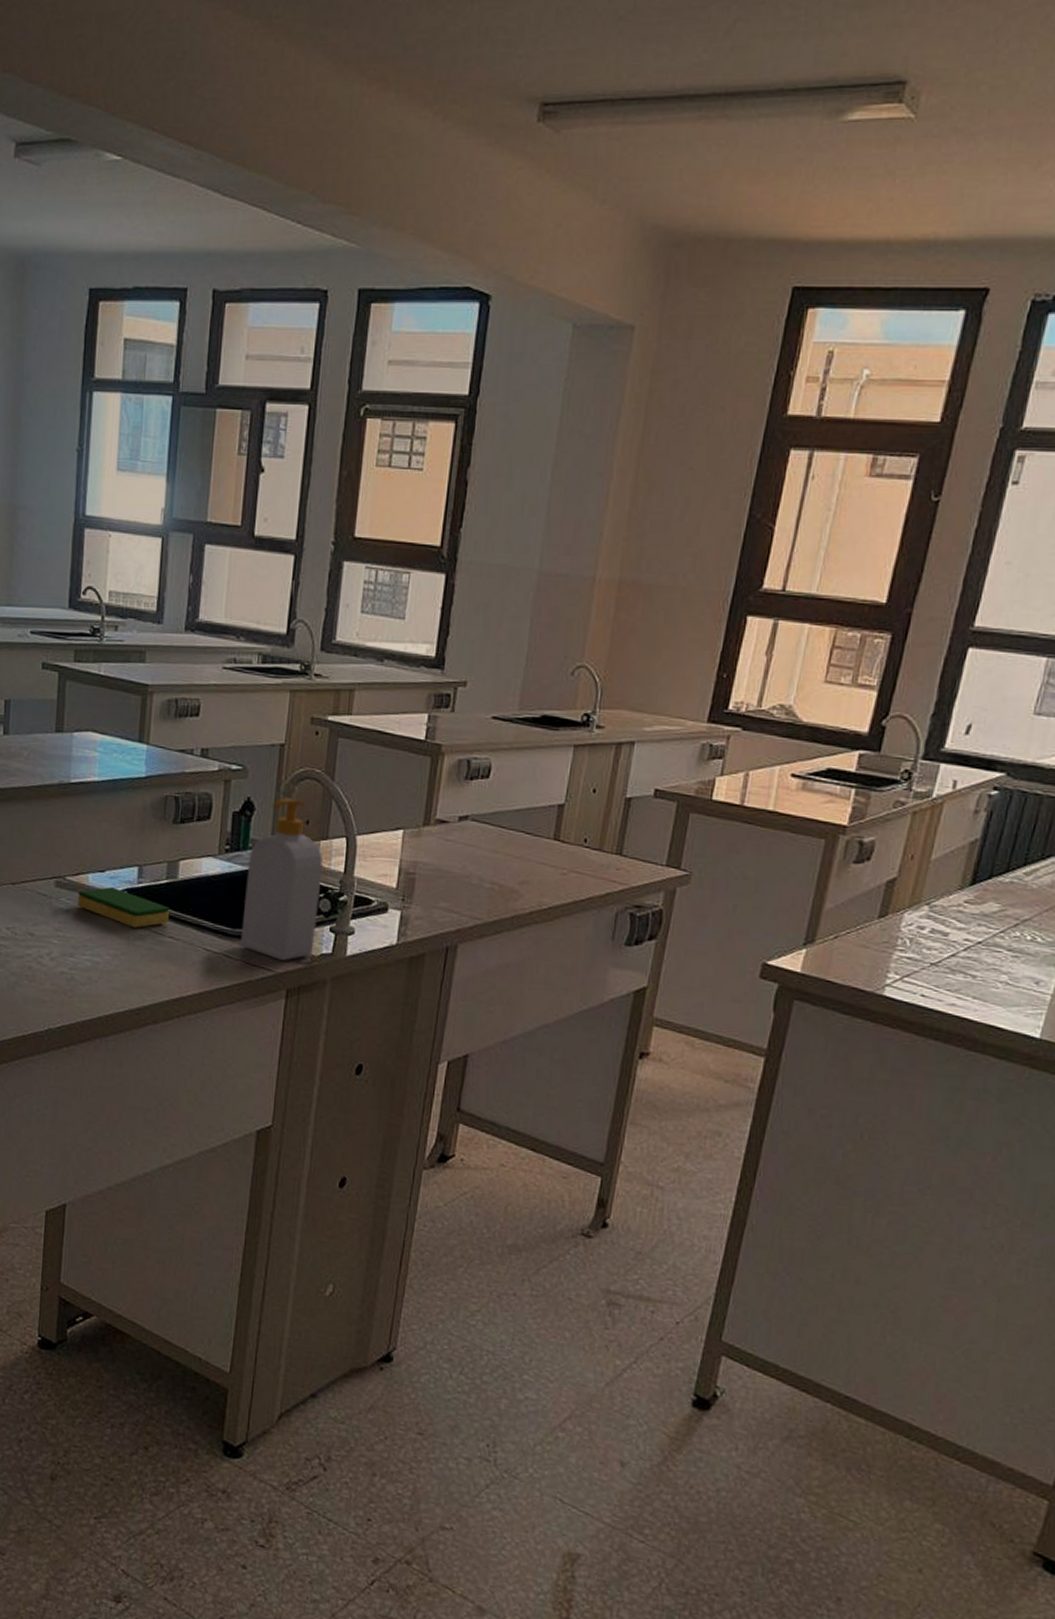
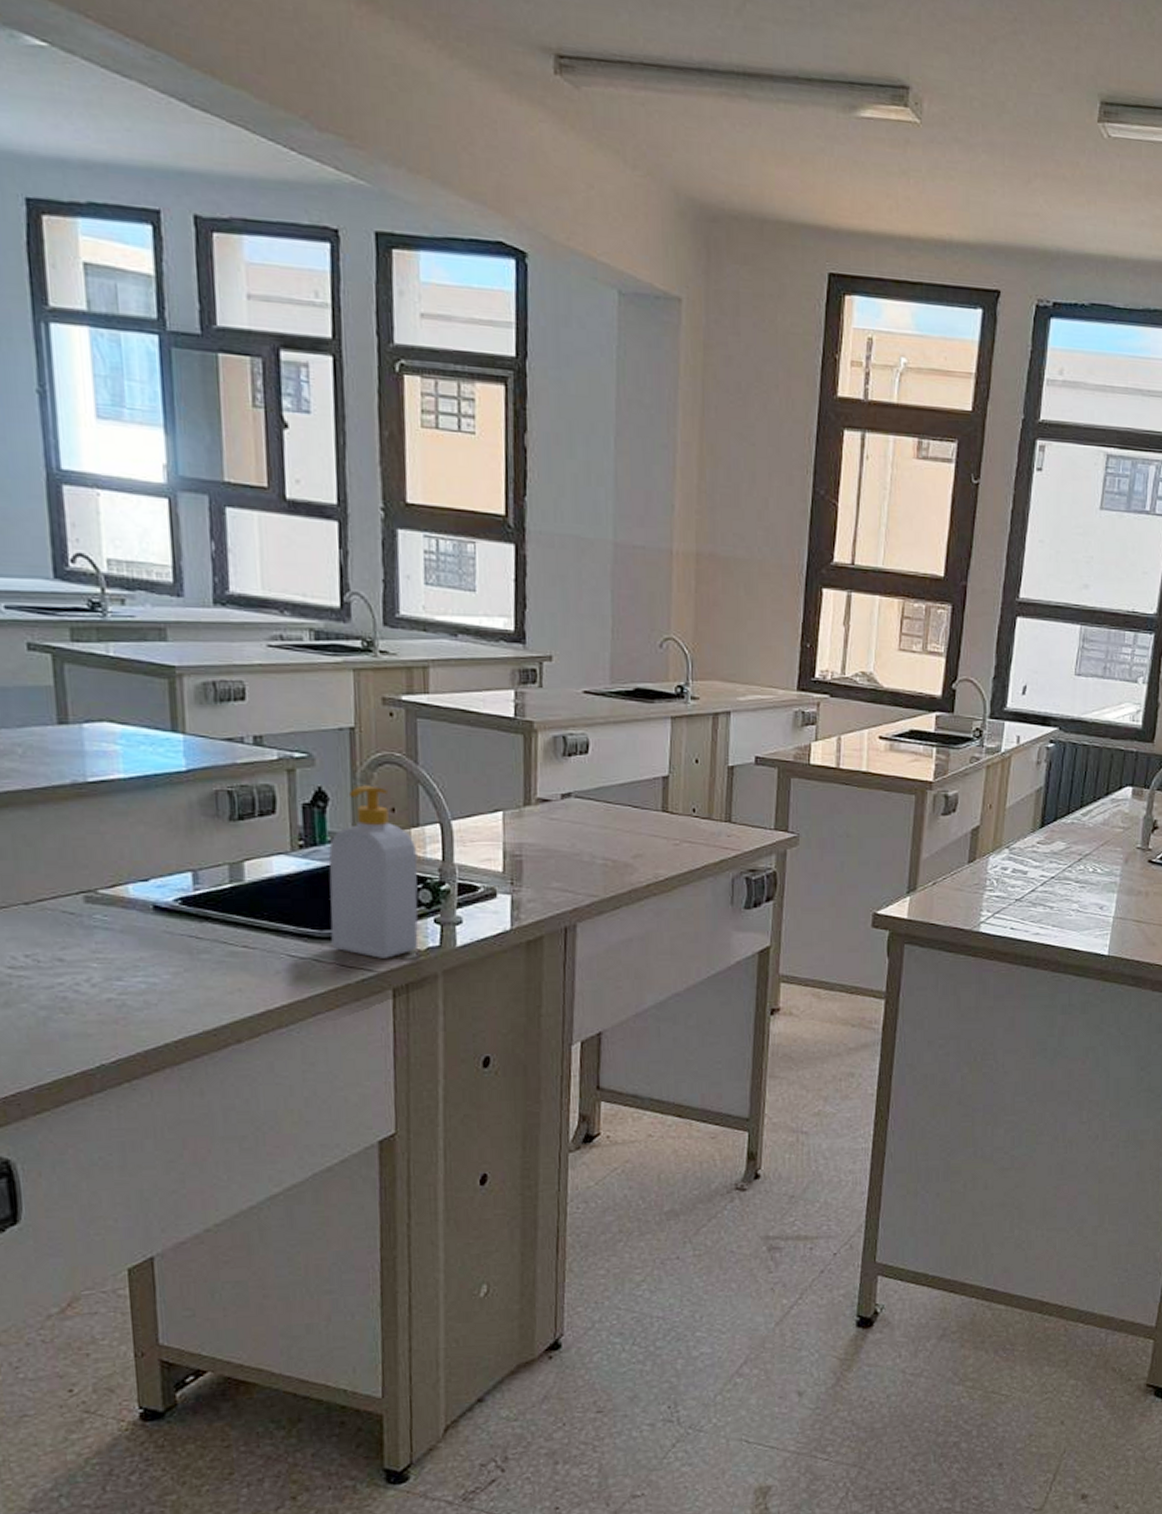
dish sponge: present [78,887,170,928] -> none [117,898,240,941]

